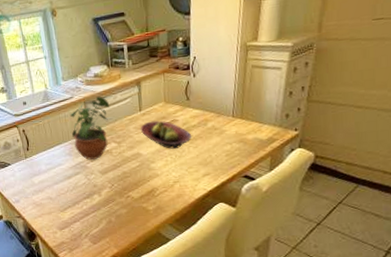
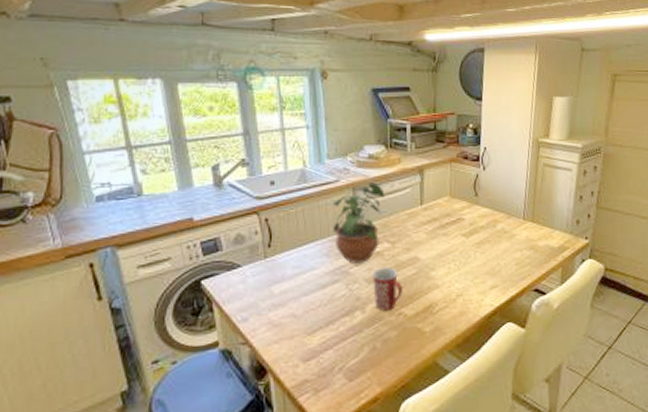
mug: none [104,162,129,195] -> present [372,267,403,312]
fruit bowl: present [140,120,192,149] -> none [420,218,480,254]

